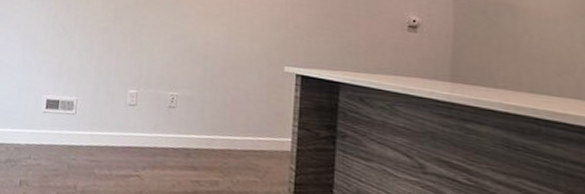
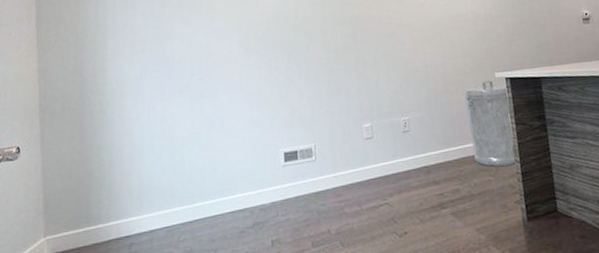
trash can: none [242,73,295,172] -> present [463,80,516,167]

